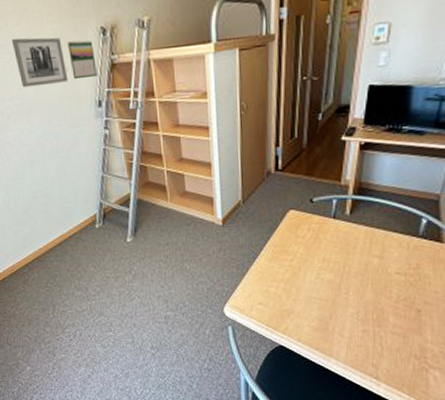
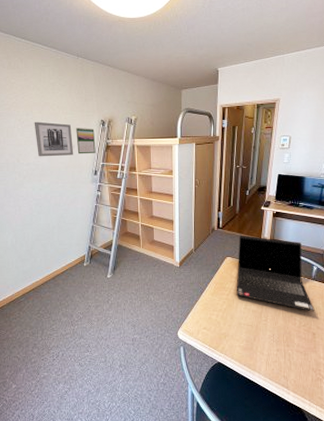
laptop computer: none [304,178,420,282] -> present [236,235,314,312]

